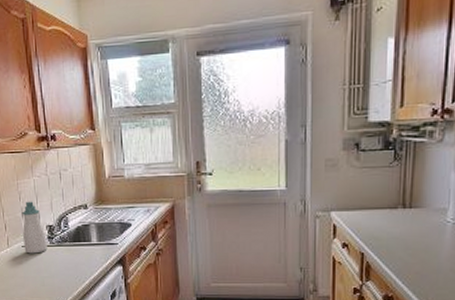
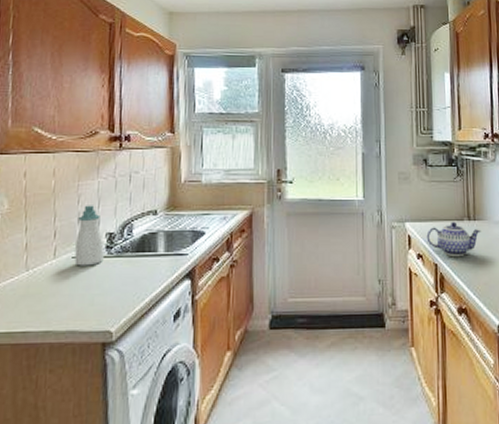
teapot: none [353,210,418,247] -> present [426,222,482,257]

